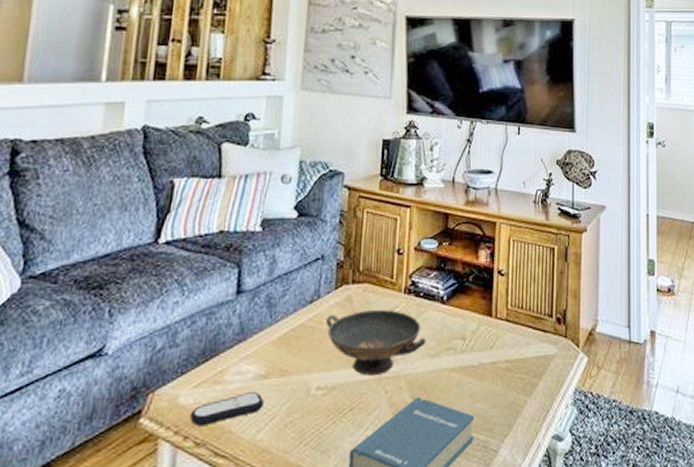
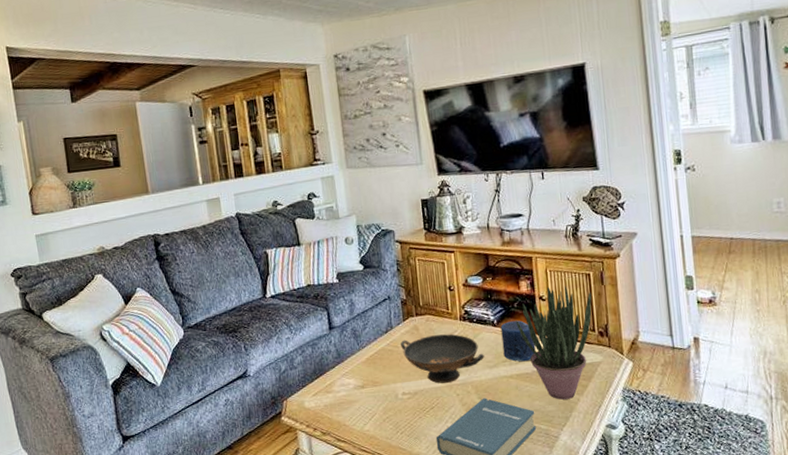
remote control: present [190,392,264,426] -> none [315,397,365,421]
candle: none [448,298,486,351] -> present [500,320,536,362]
potted plant: none [468,259,553,402] -> present [516,286,592,400]

